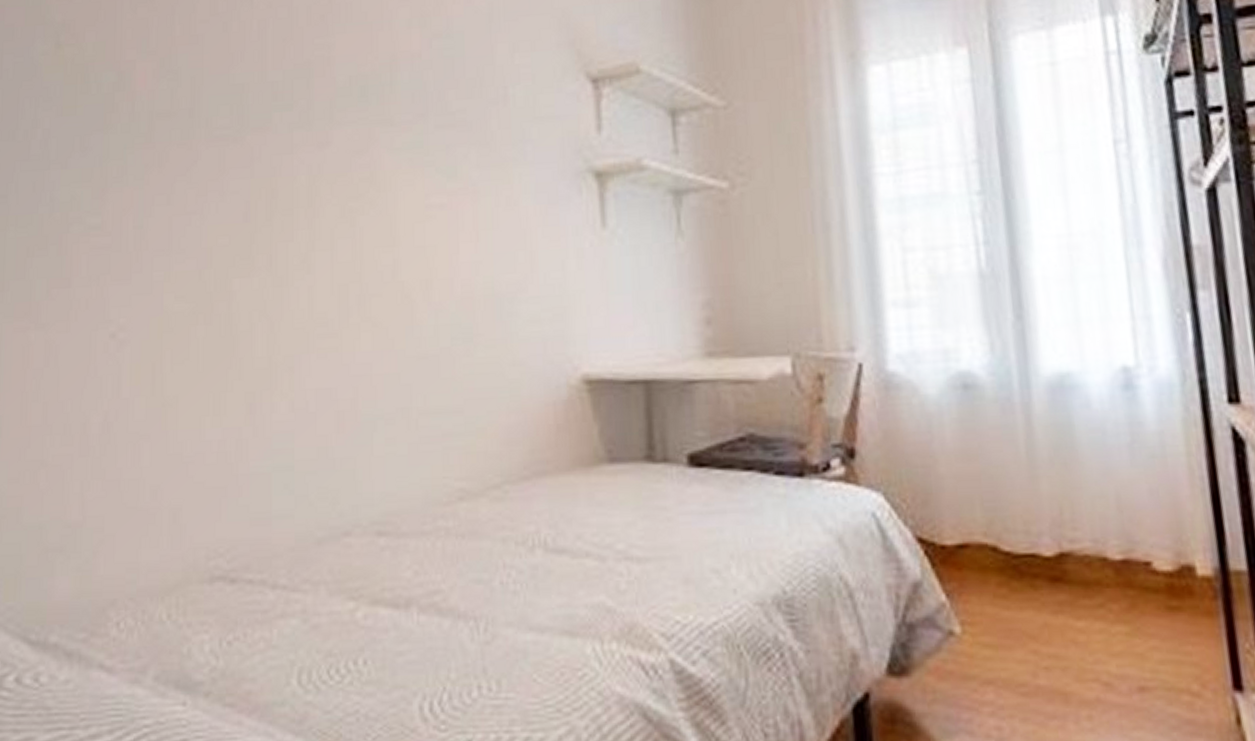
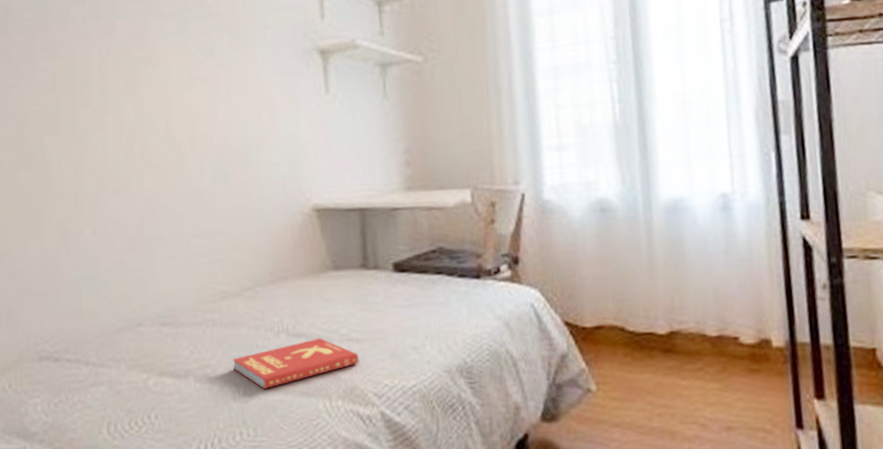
book: none [470,555,641,626] -> present [232,337,359,390]

